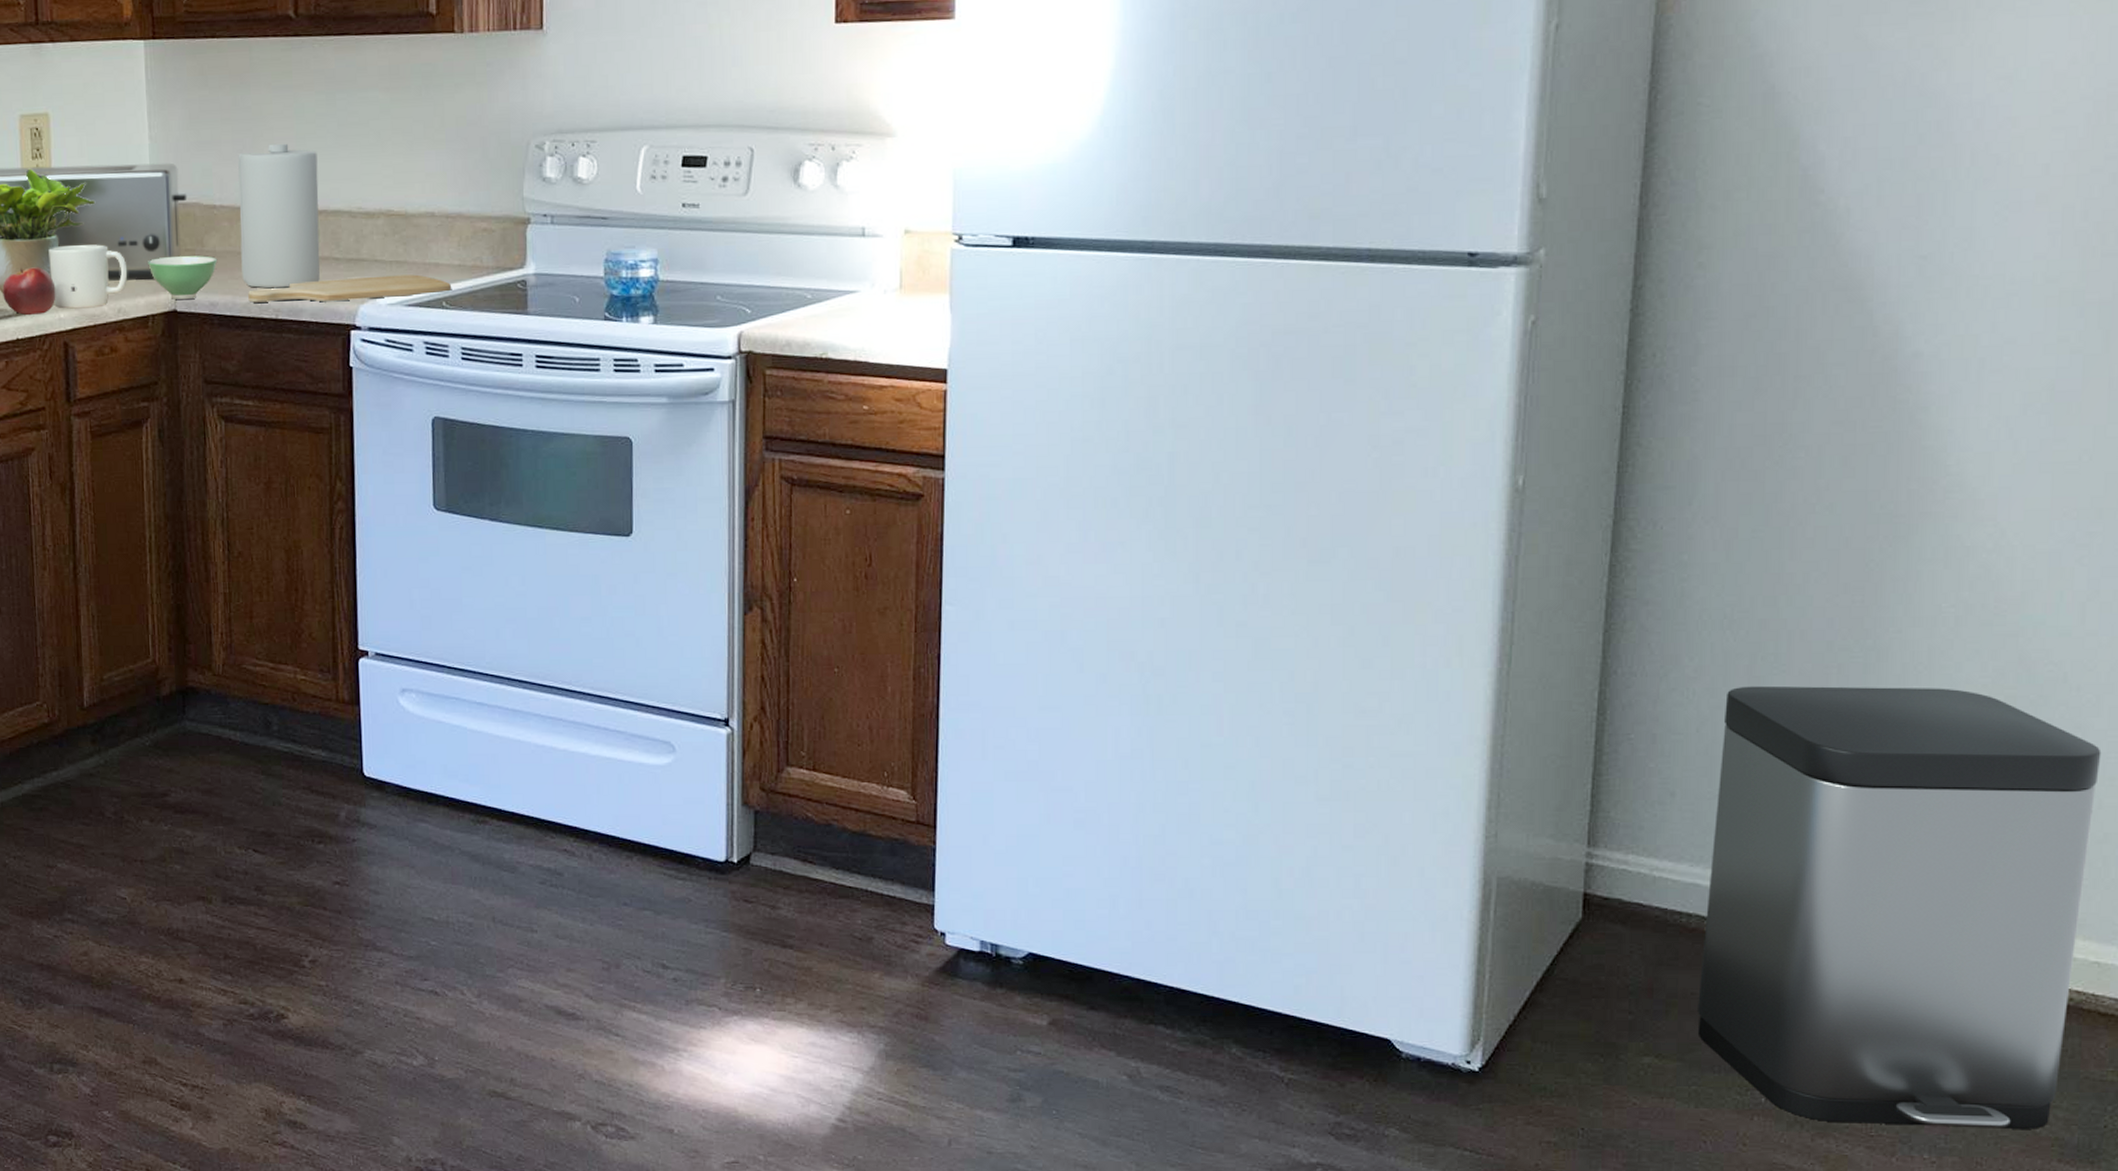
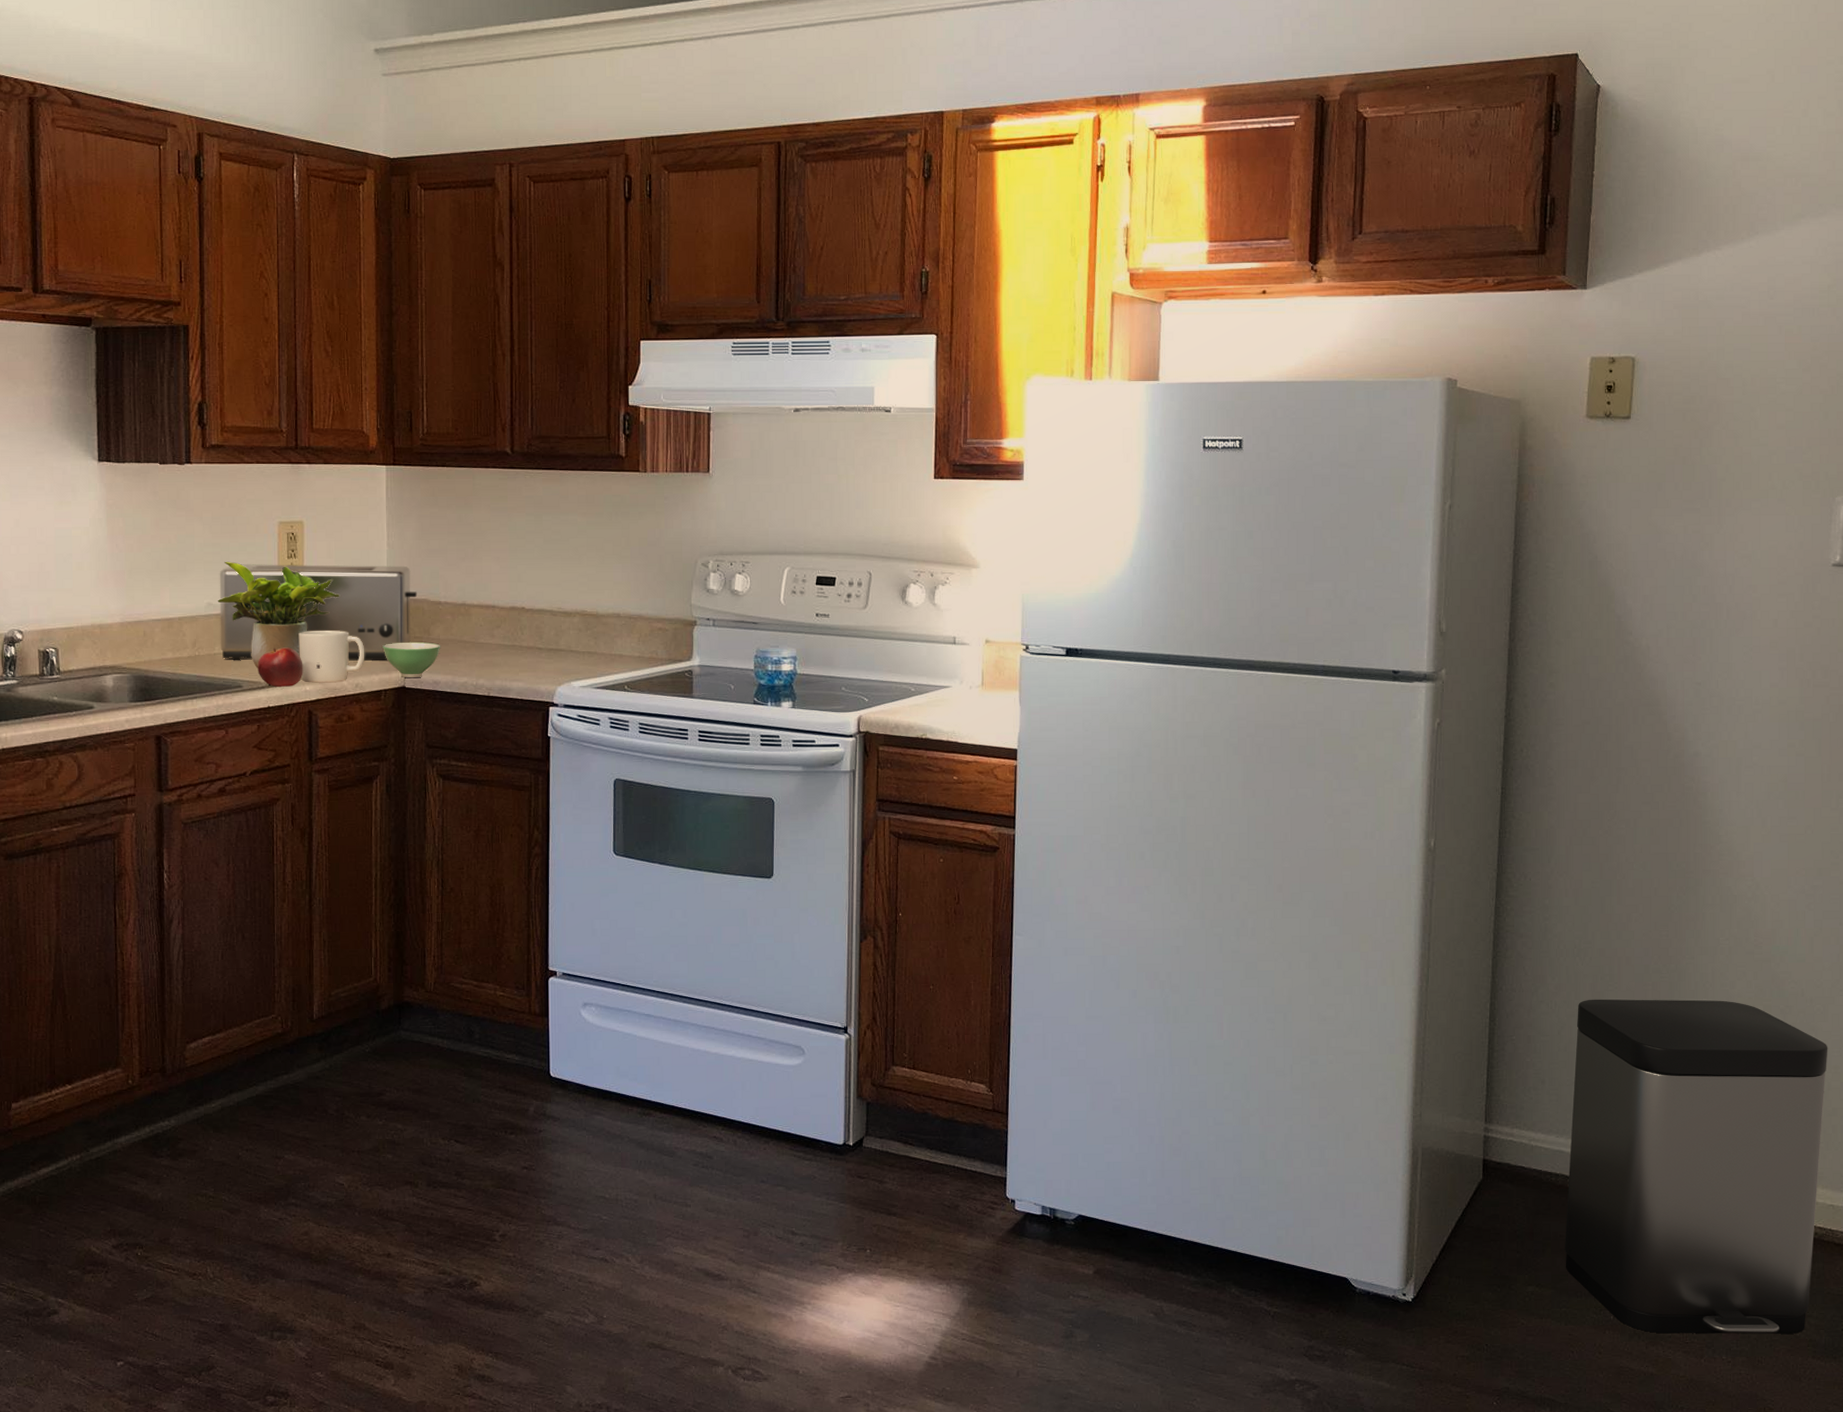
paper towel holder: present [238,143,320,289] -> none [460,554,526,671]
chopping board: present [248,274,451,303] -> none [466,663,632,683]

